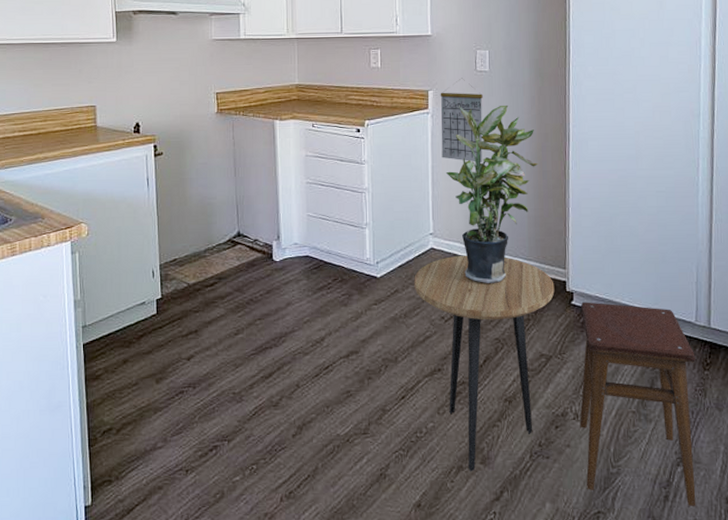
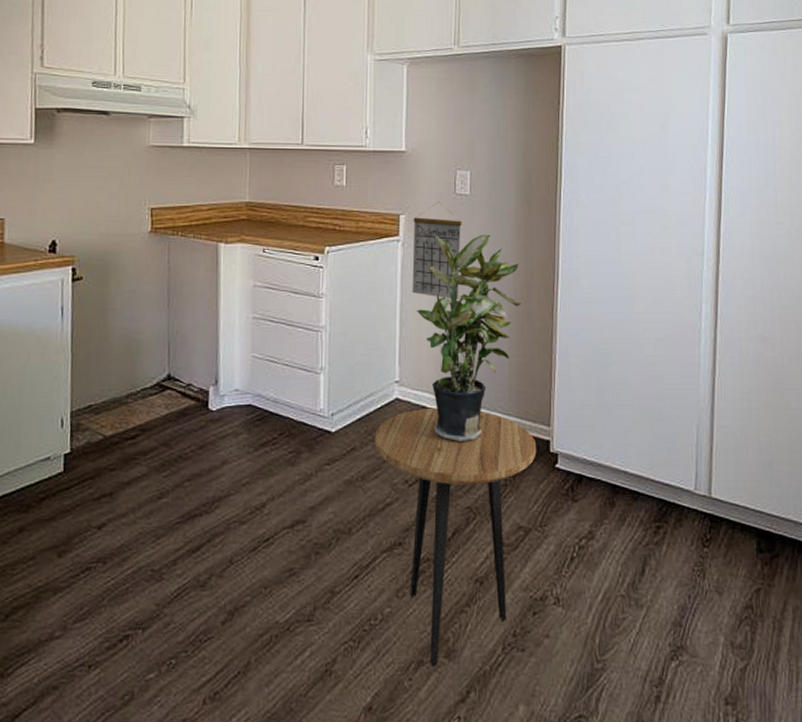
stool: present [580,302,696,506] -> none [561,465,694,708]

